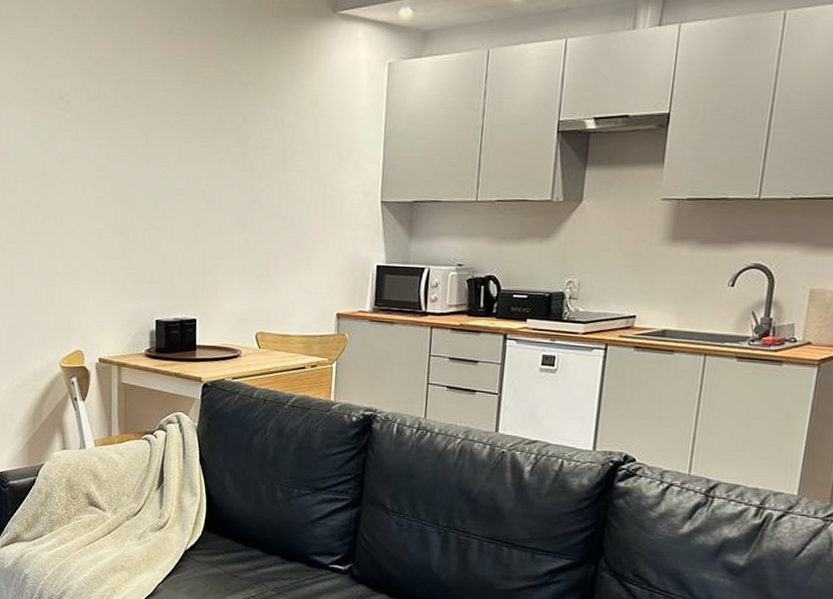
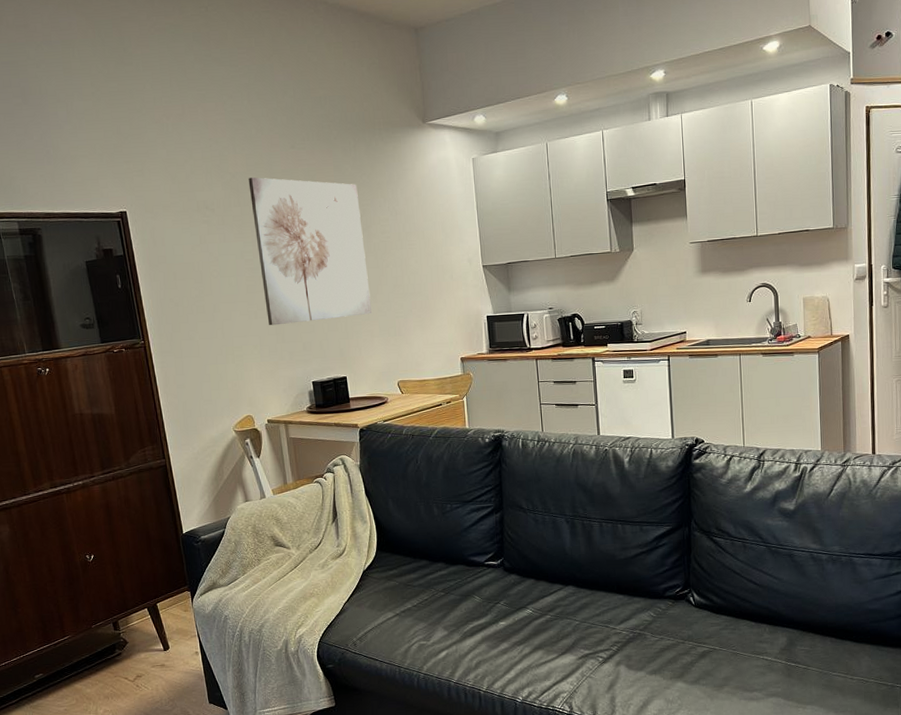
wall art: none [112,66,241,248] -> present [248,177,373,326]

